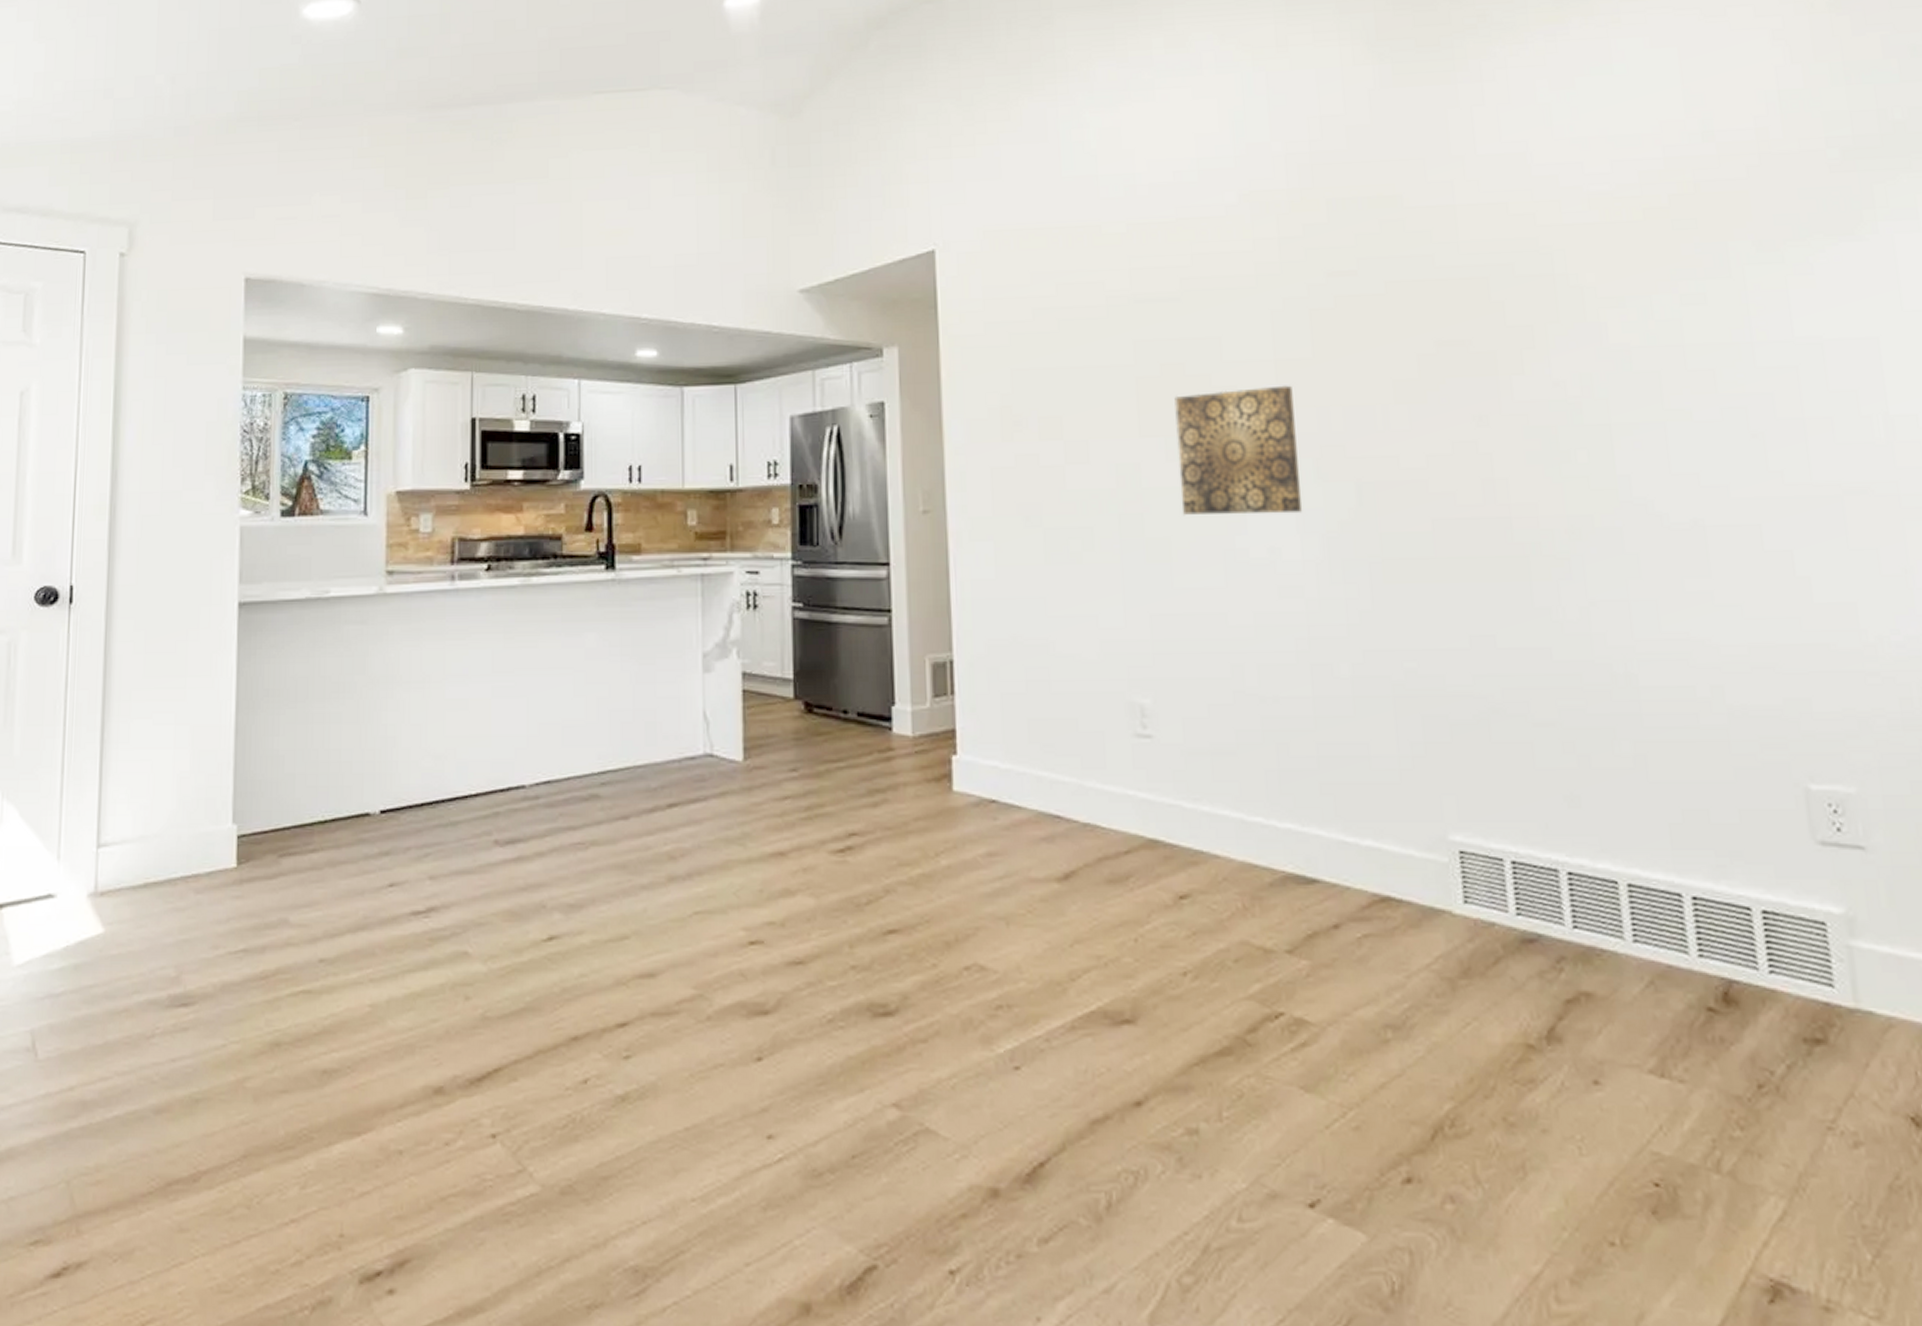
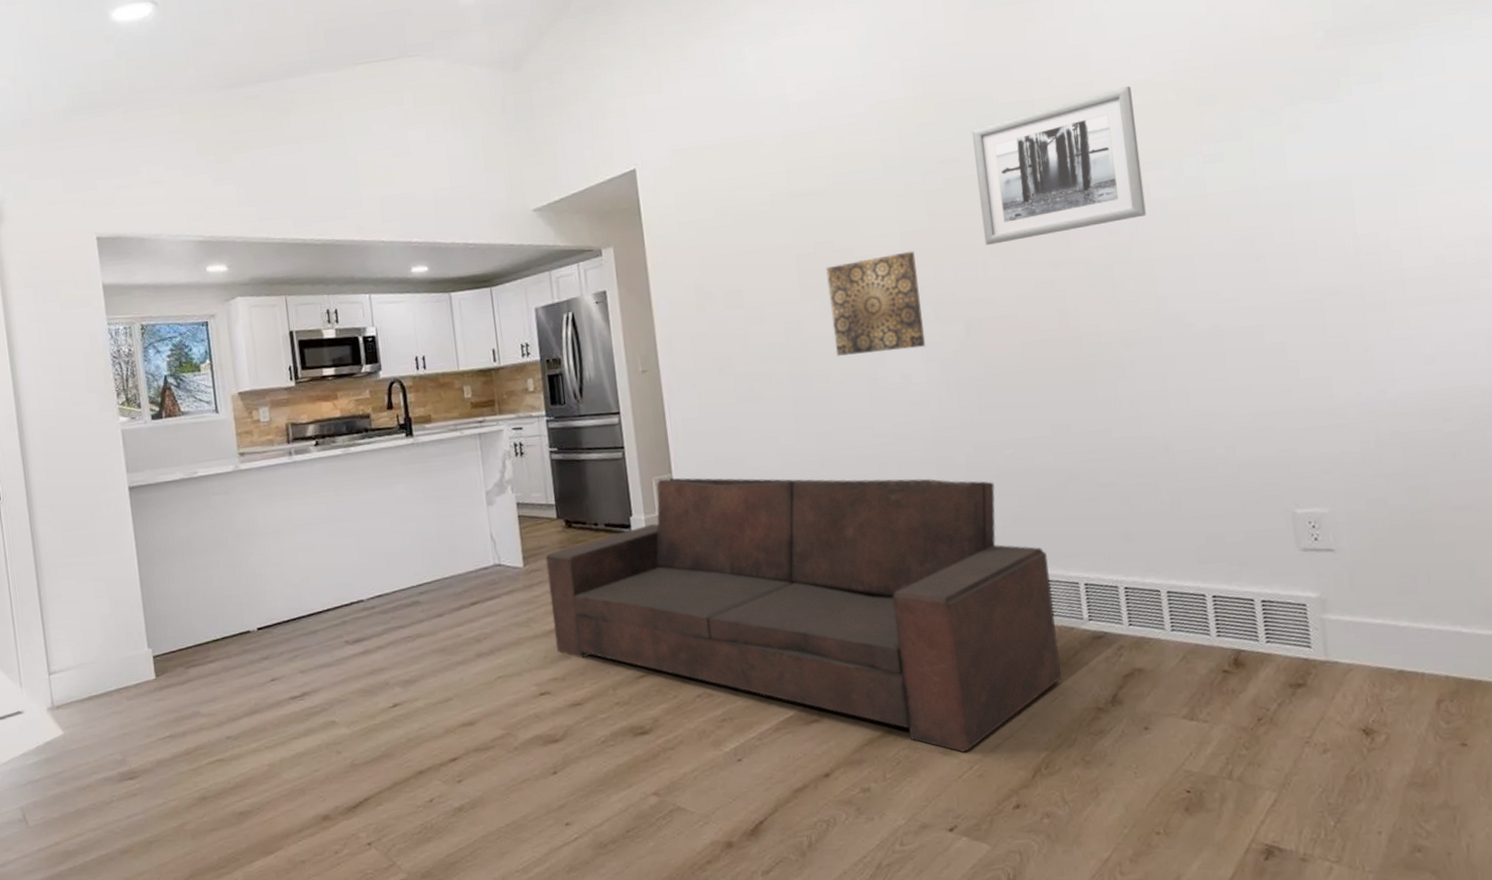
sofa: none [774,658,1477,1090] -> present [545,477,1062,752]
wall art: none [1374,198,1603,386] -> present [972,86,1147,245]

